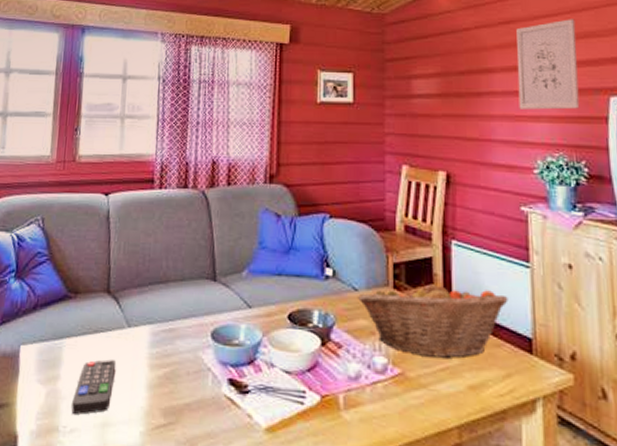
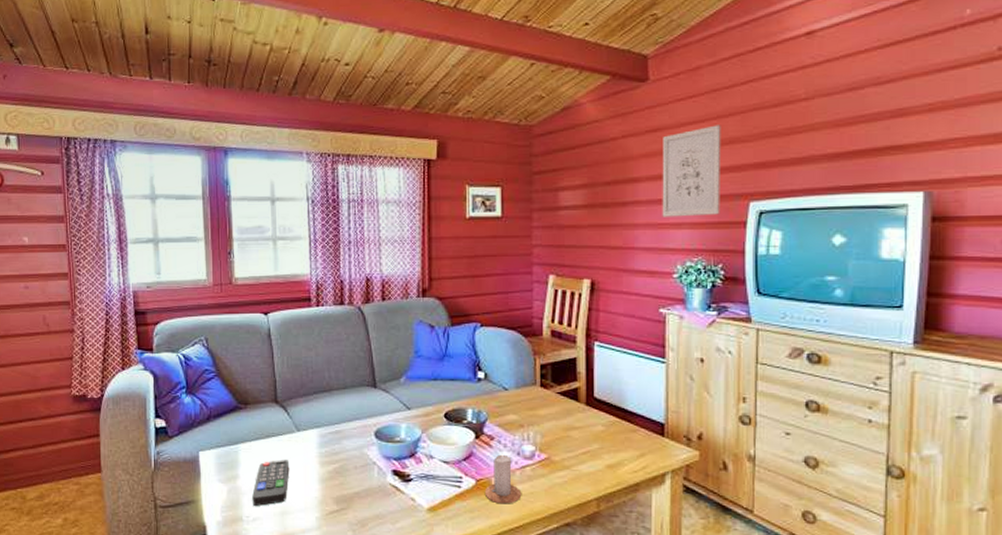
candle: none [330,364,373,428] -> present [484,453,522,504]
fruit basket: present [358,280,508,360] -> none [508,378,645,445]

